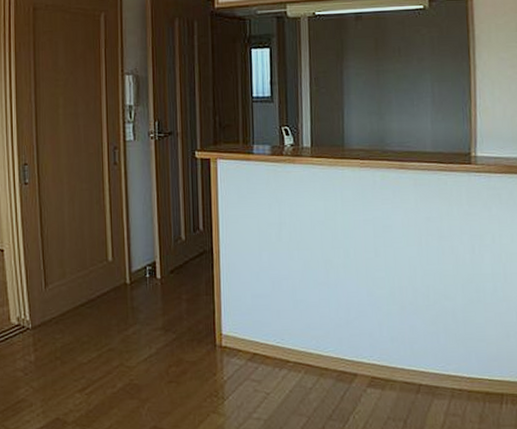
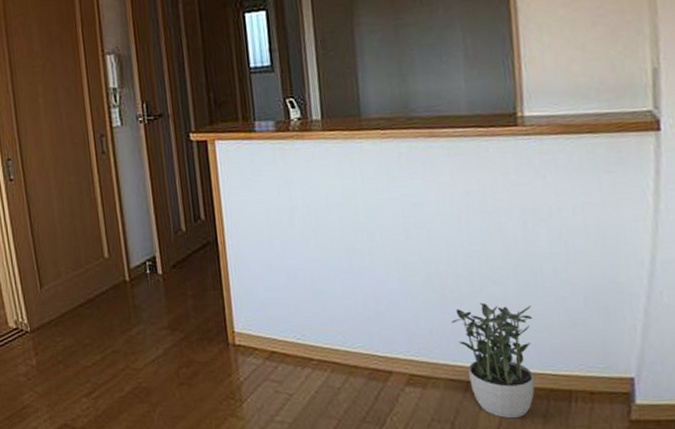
potted plant: none [409,314,476,417] -> present [451,302,535,418]

